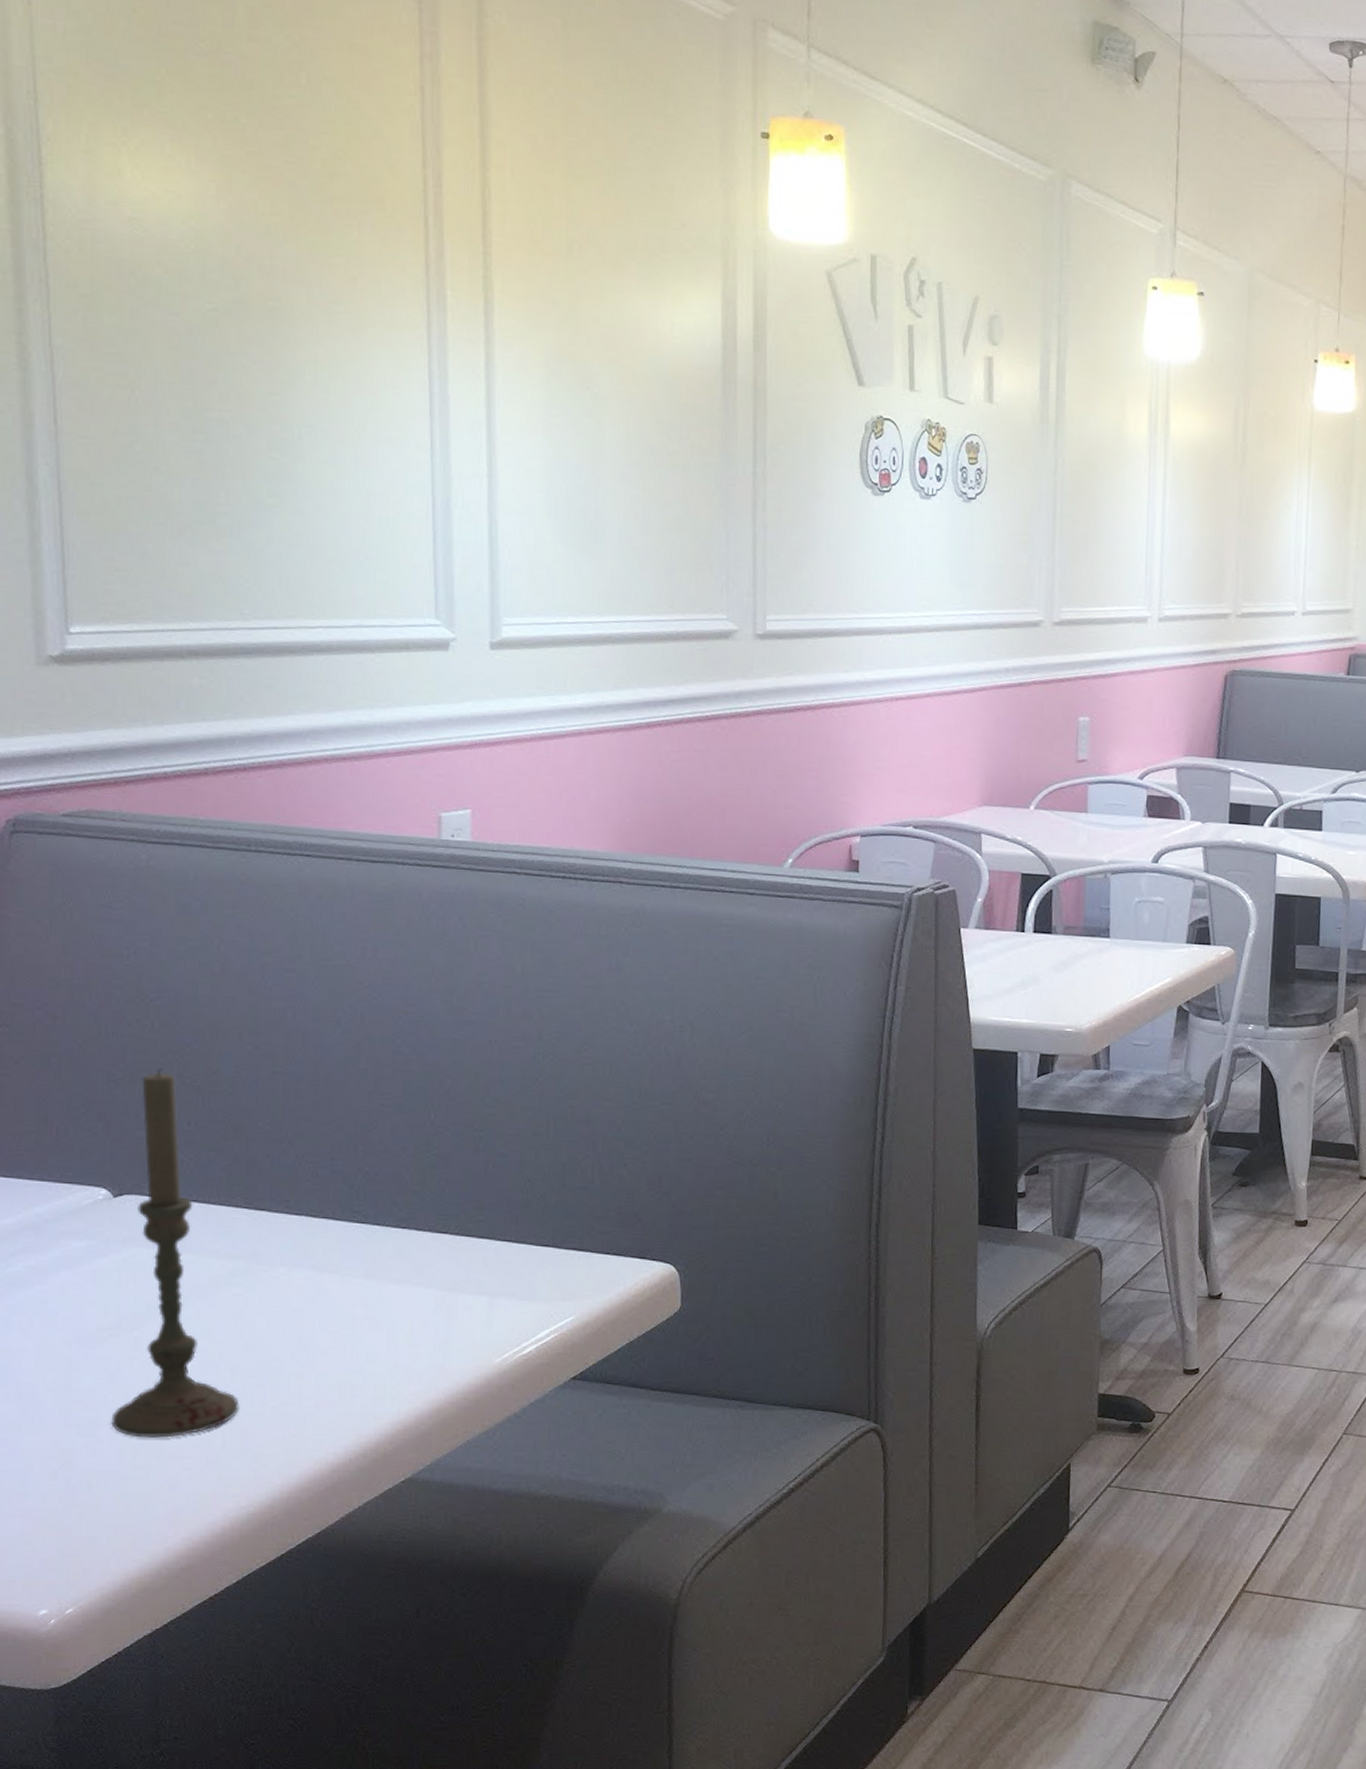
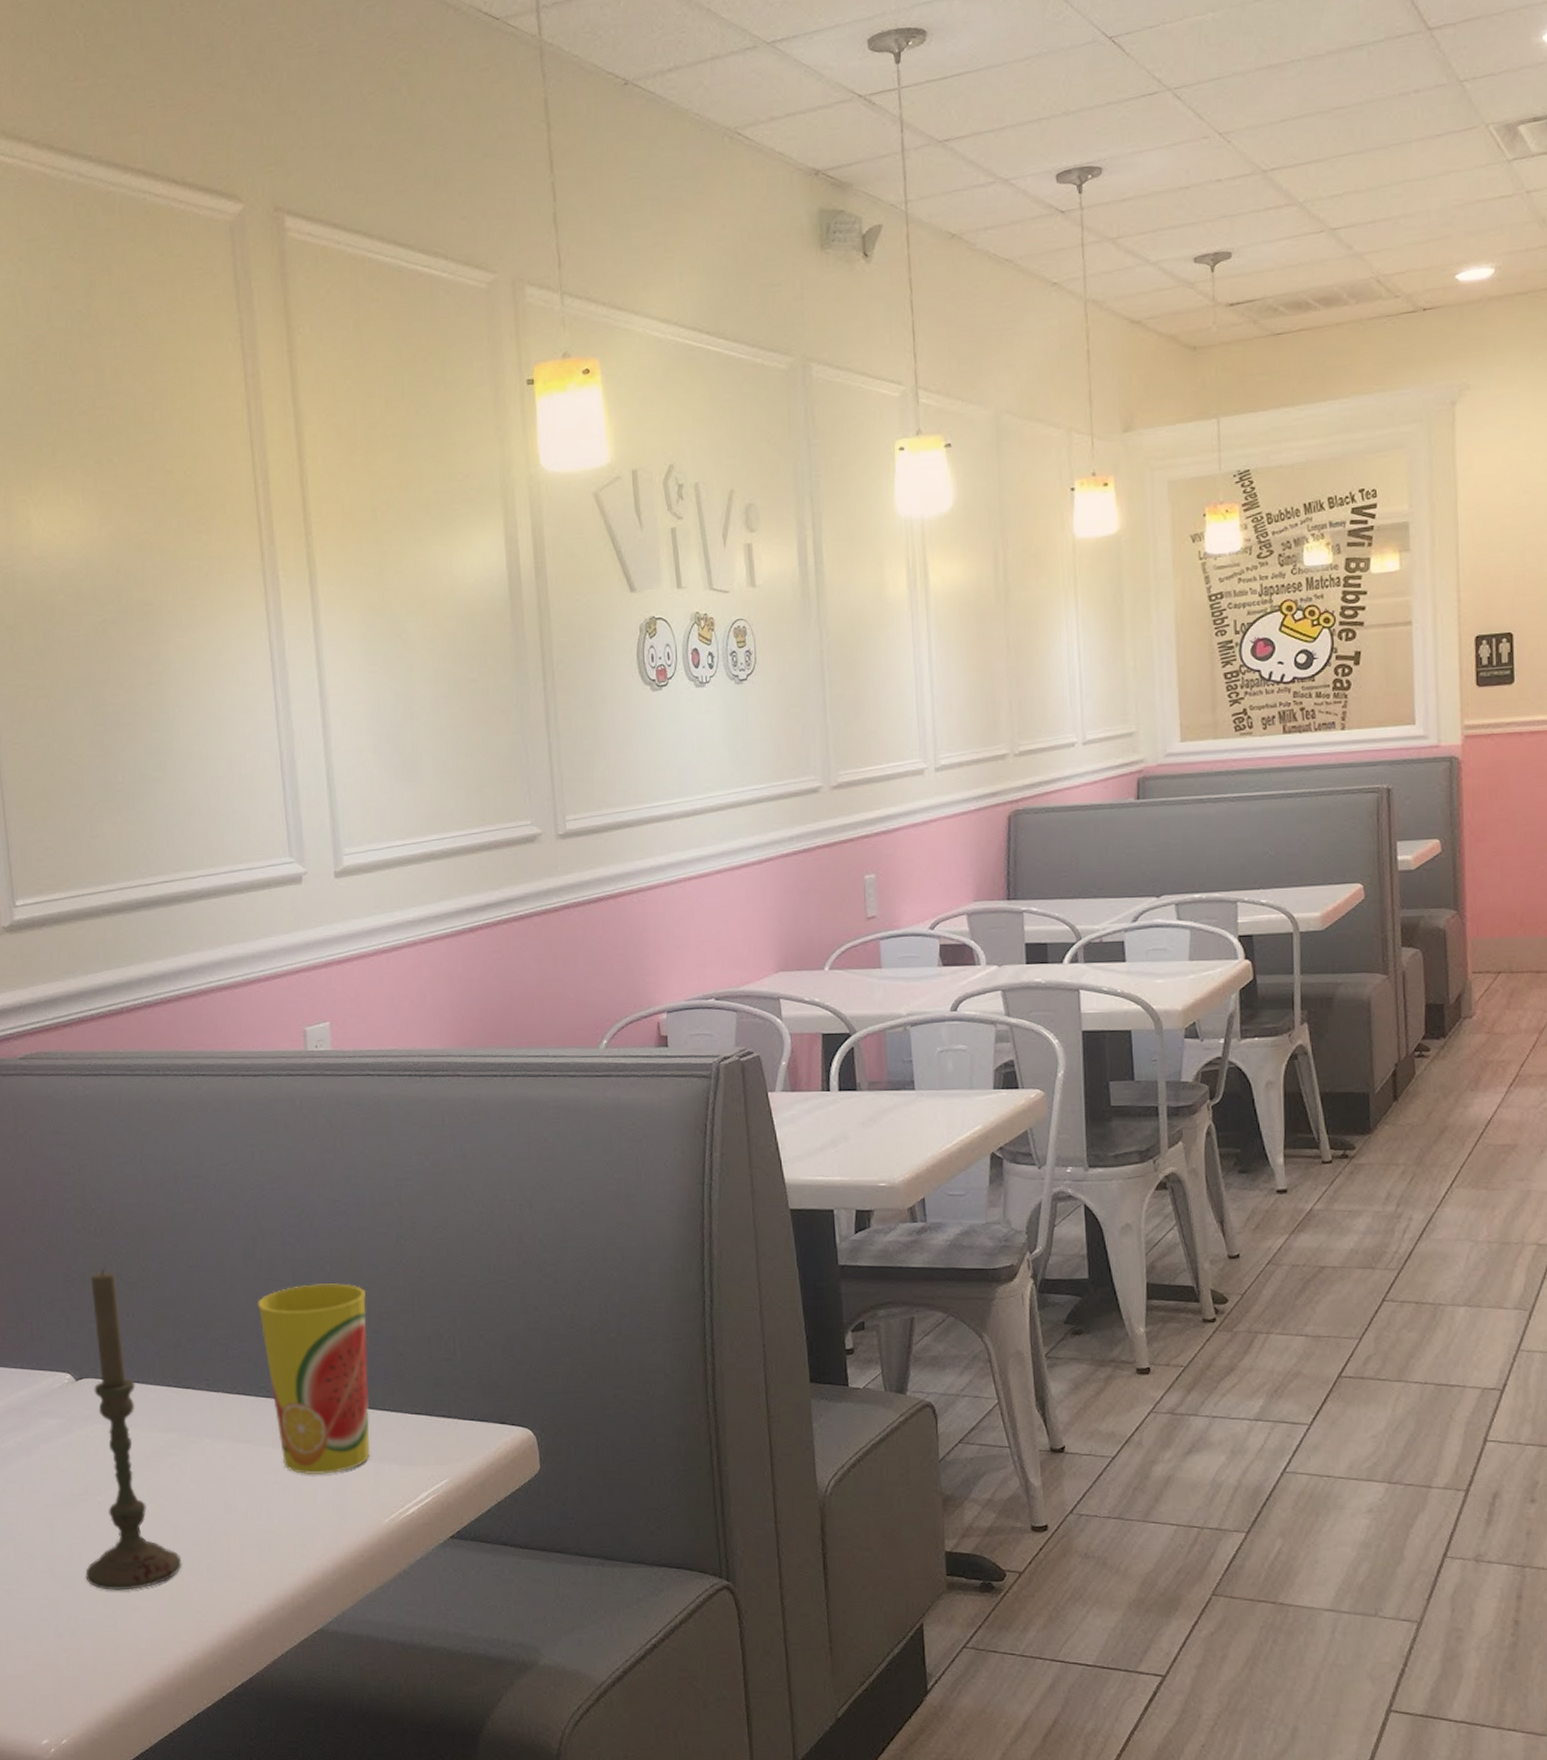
cup: none [358,1099,493,1310] -> present [258,1283,371,1475]

